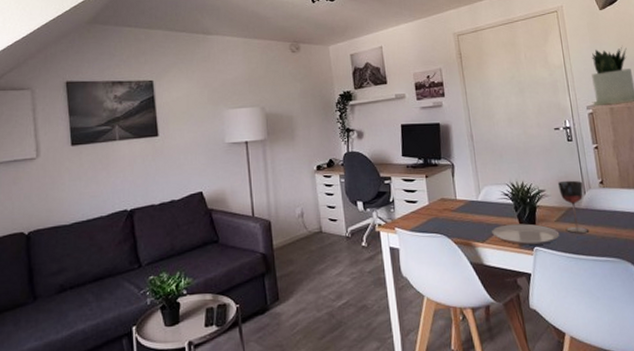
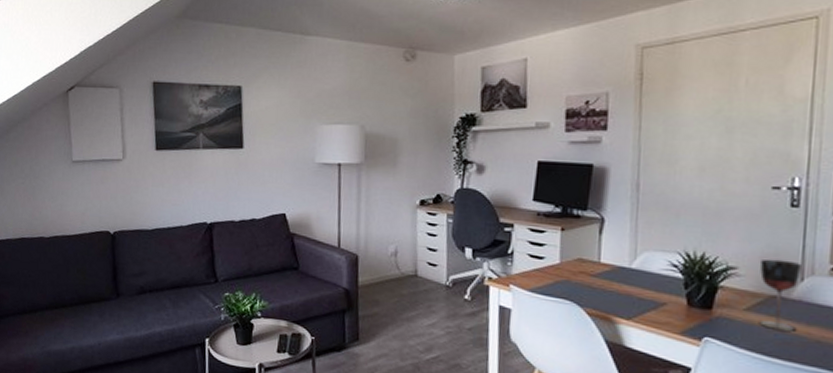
plate: present [492,223,560,245] -> none [644,302,748,336]

